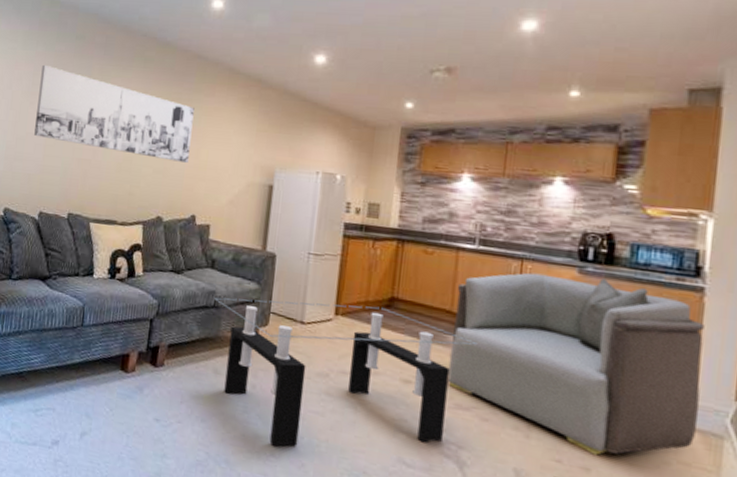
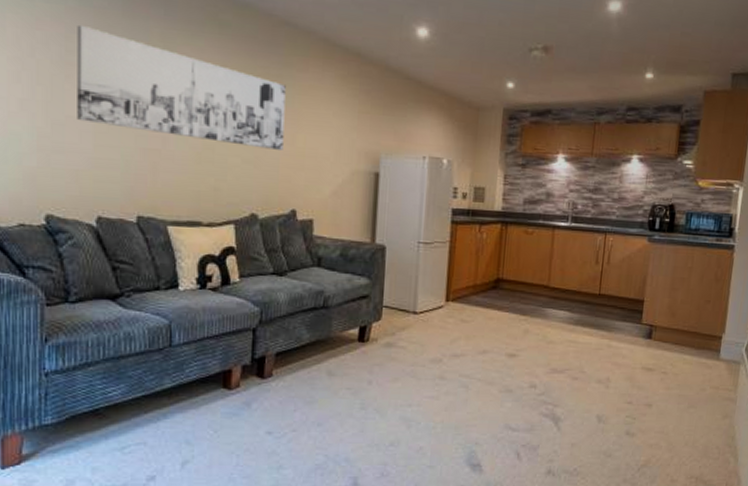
coffee table: present [214,297,478,447] -> none [323,289,570,436]
armchair: present [447,272,705,456] -> none [545,244,733,393]

